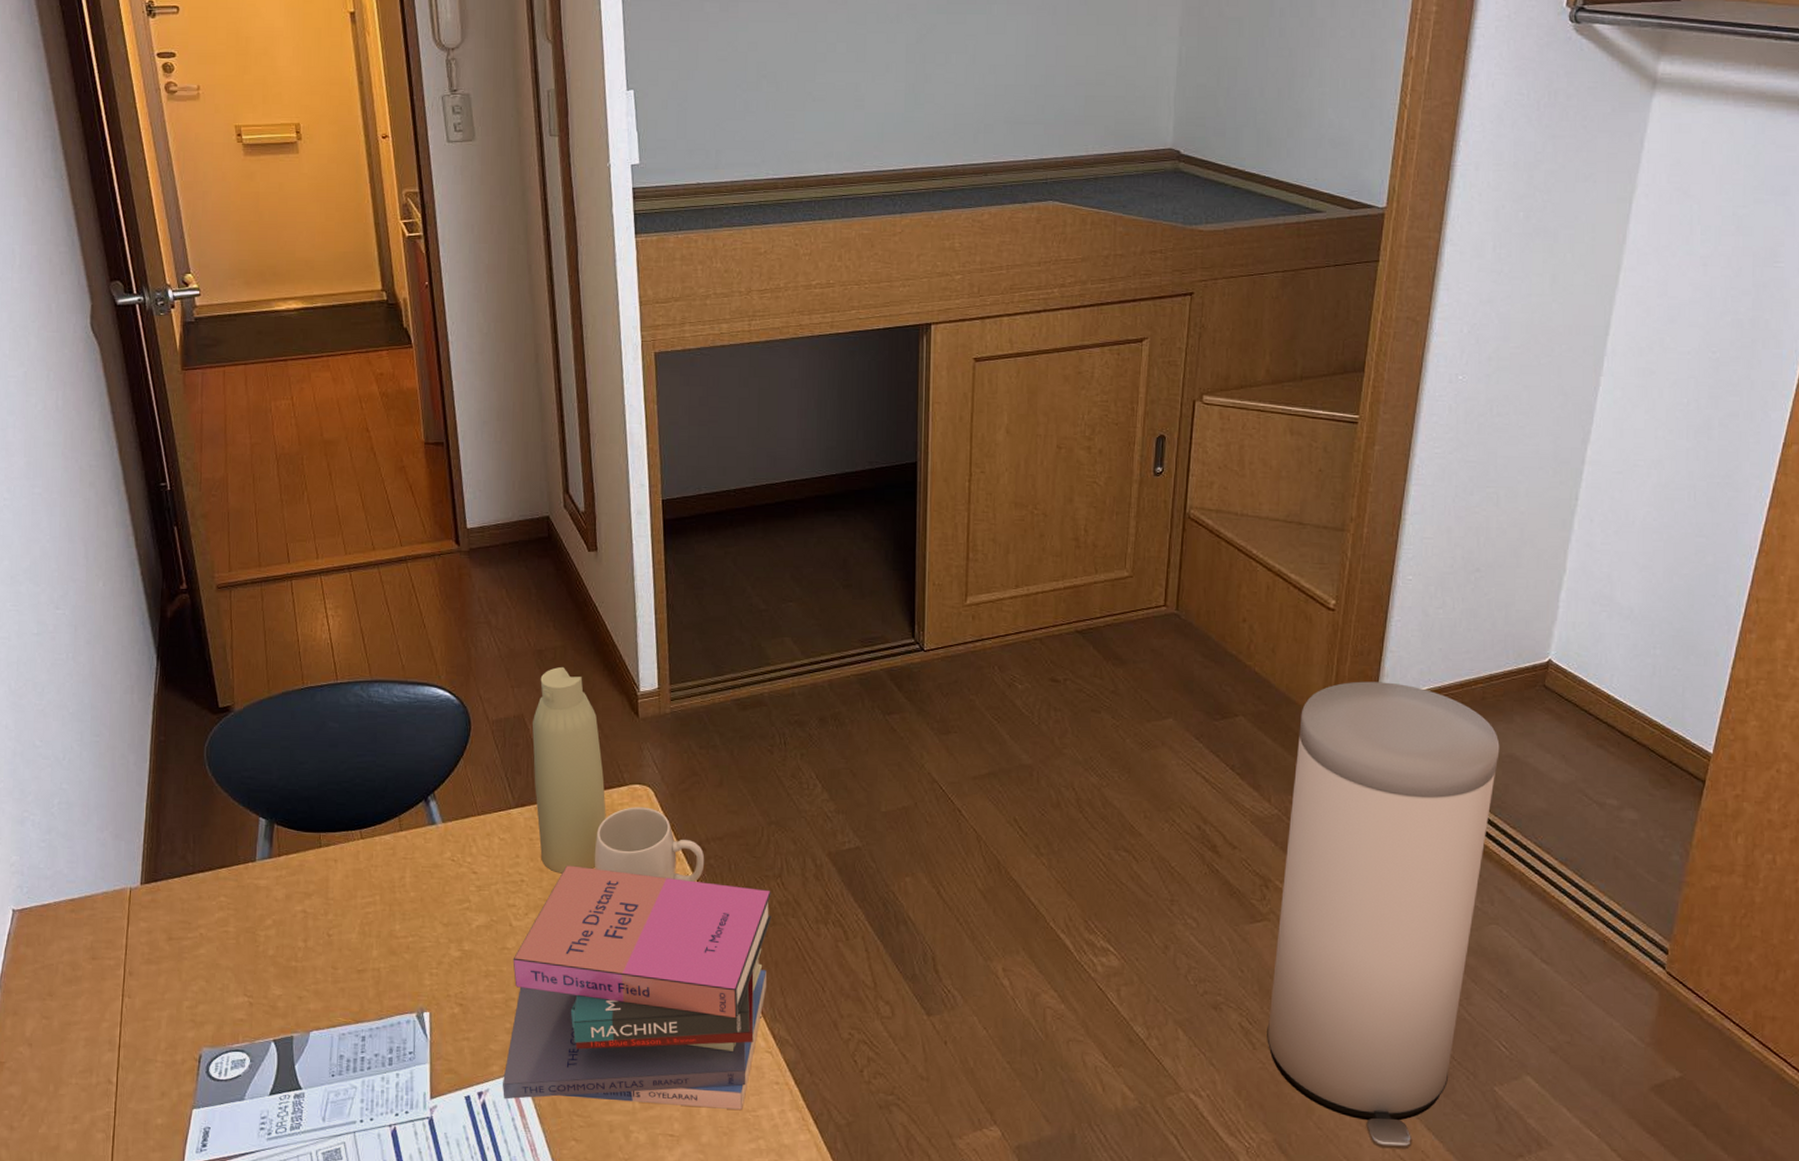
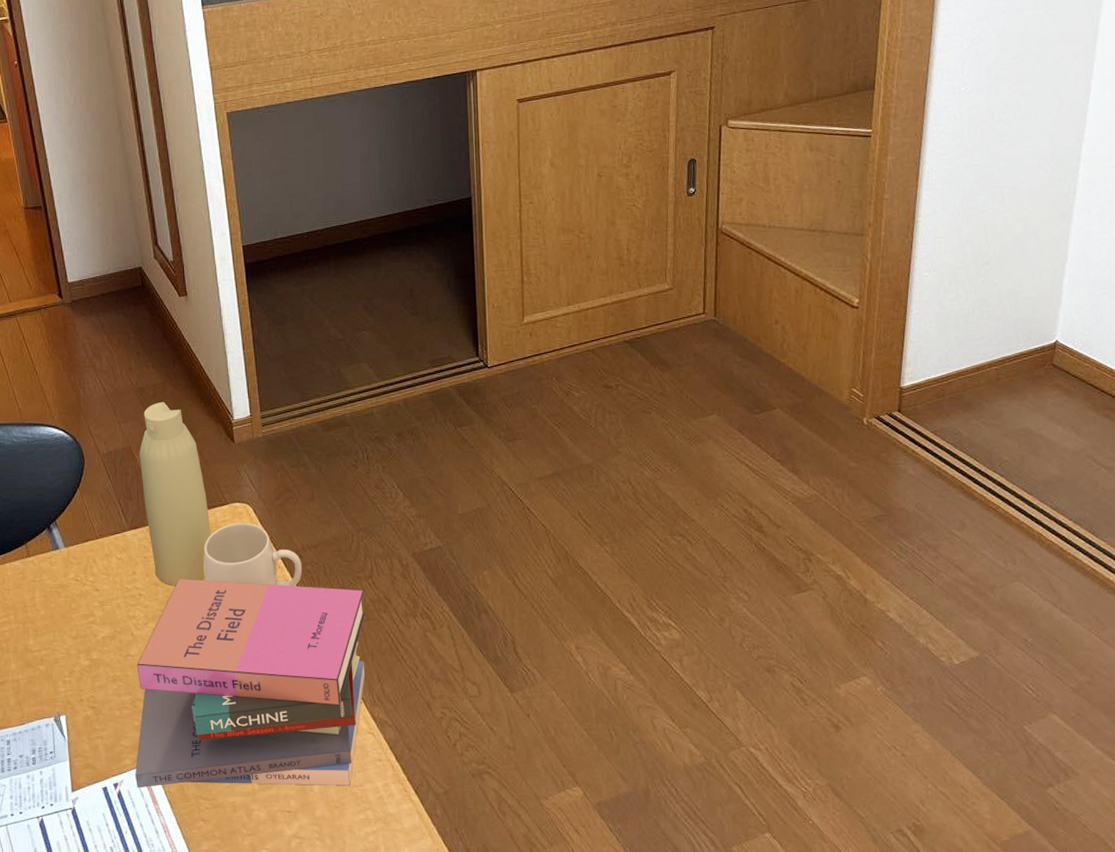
pedal bin: present [1267,681,1500,1150] -> none [816,370,1015,786]

